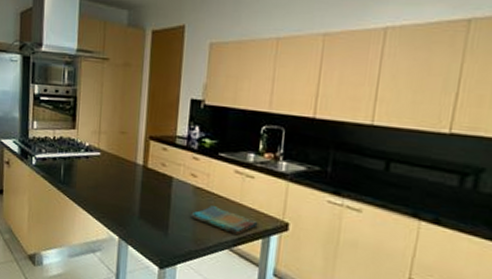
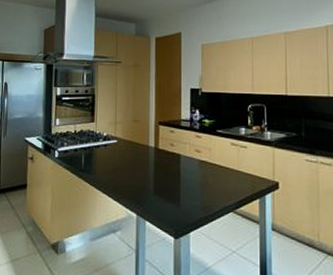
dish towel: present [191,206,258,235] -> none [198,175,254,198]

